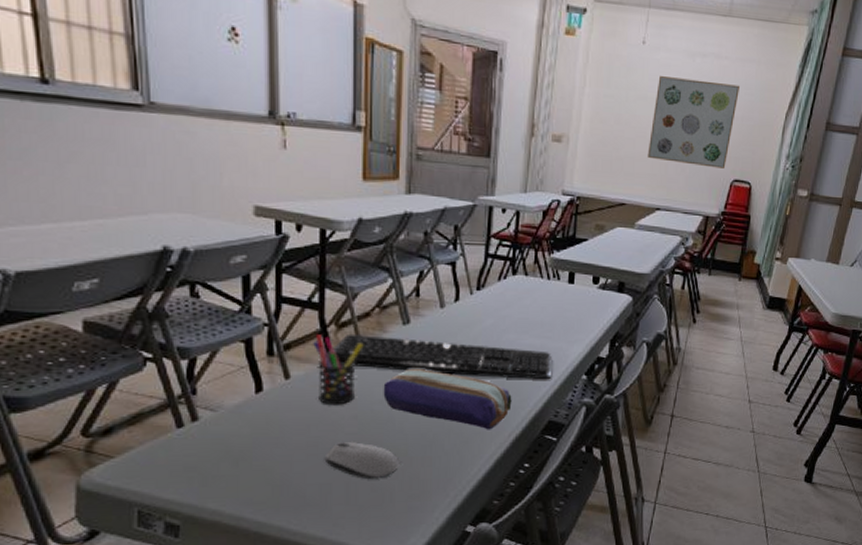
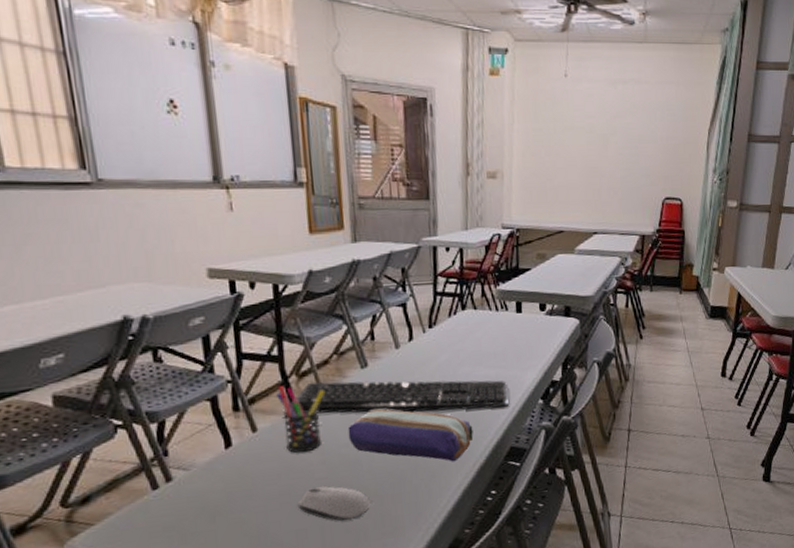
wall art: present [647,76,739,168] -> none [580,106,662,188]

